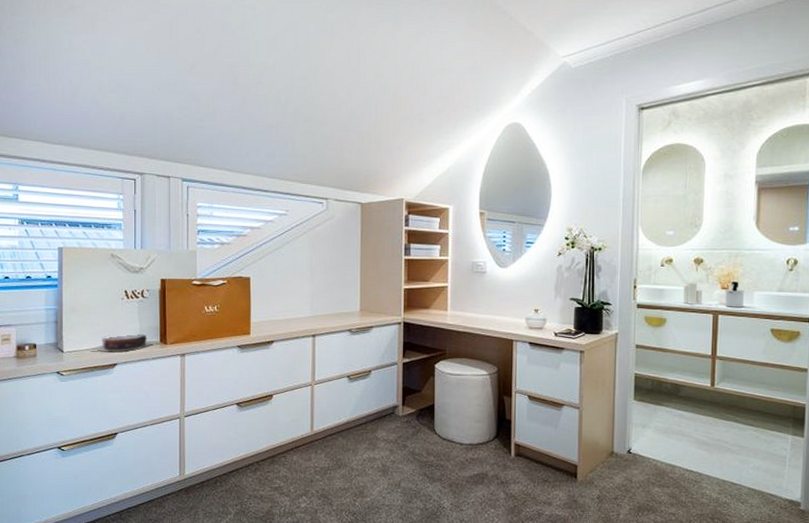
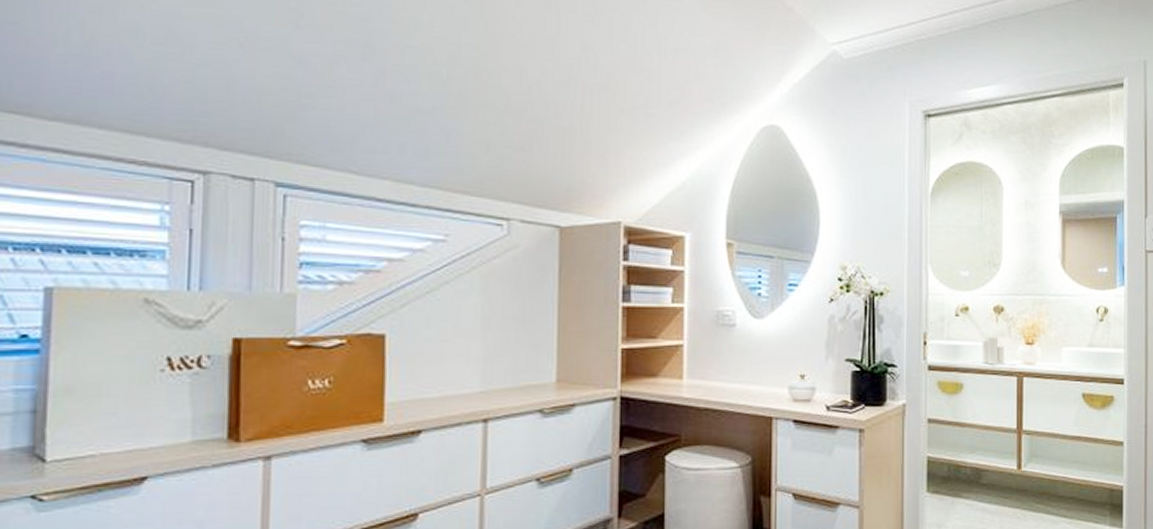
jewelry box: present [86,333,160,353] -> none [89,426,228,459]
soap dispenser: present [725,281,745,308] -> none [1030,335,1052,367]

